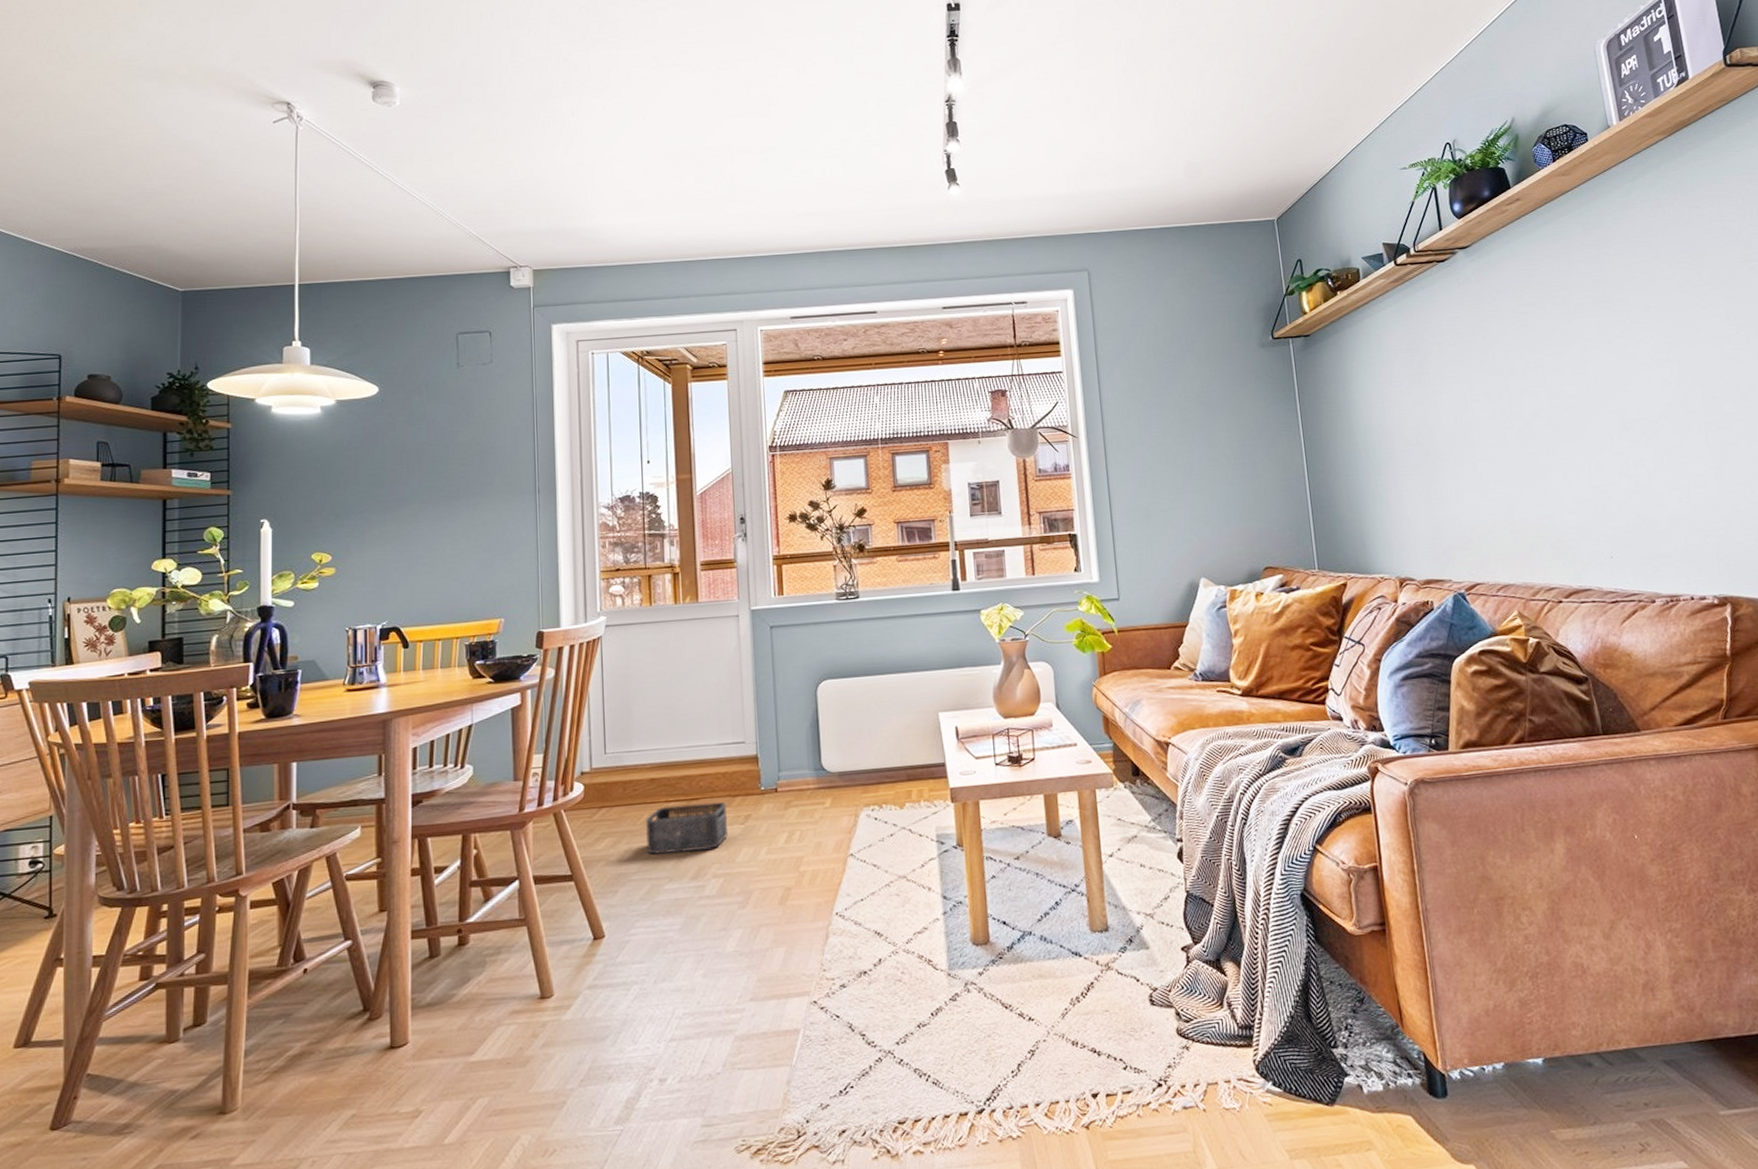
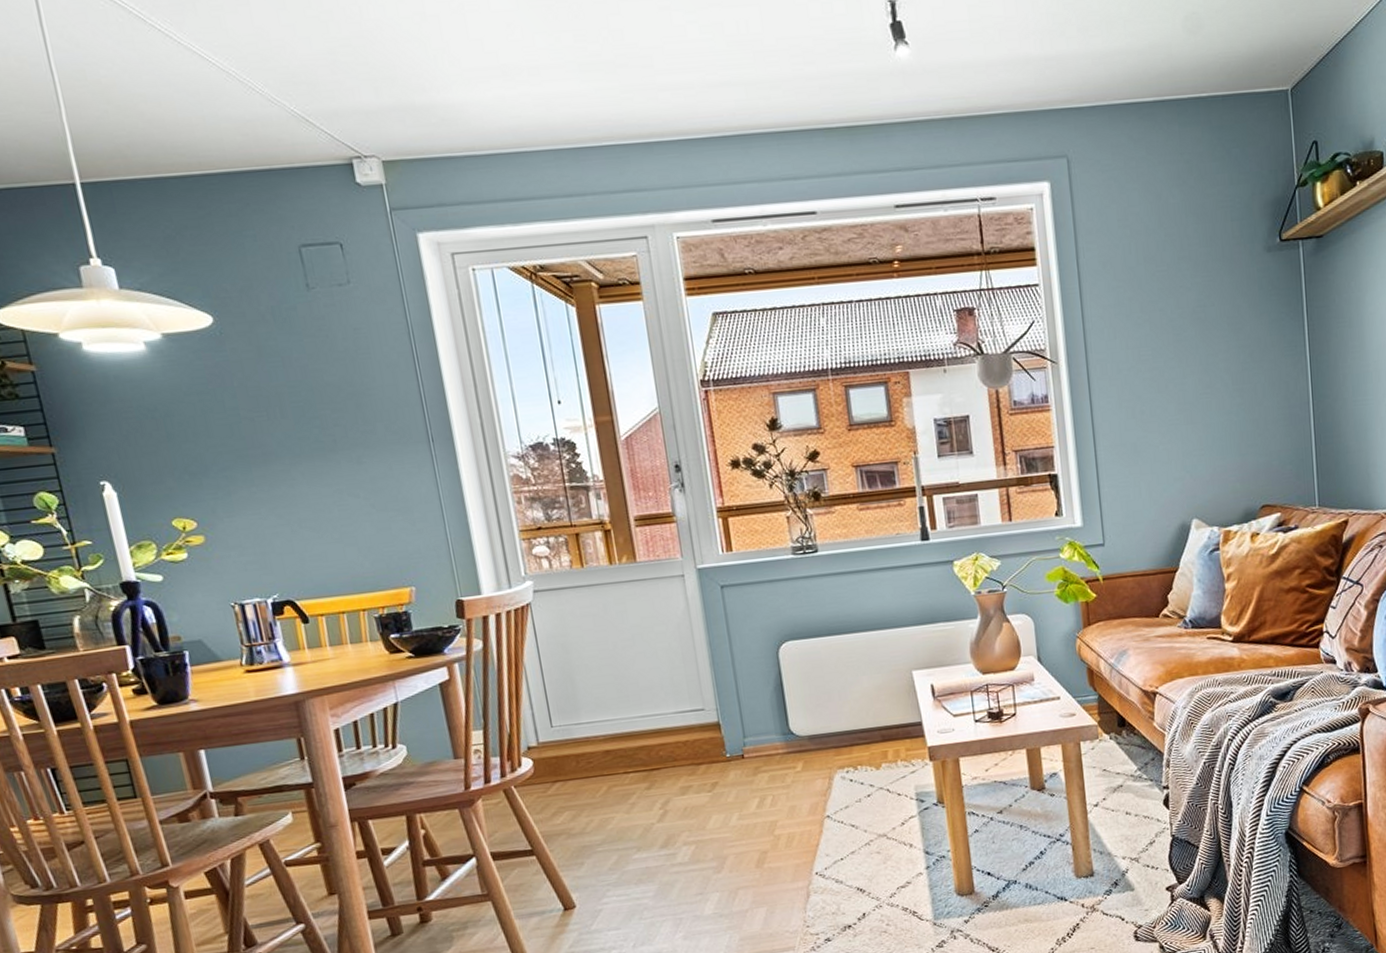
storage bin: present [645,801,727,855] -> none [605,770,695,826]

